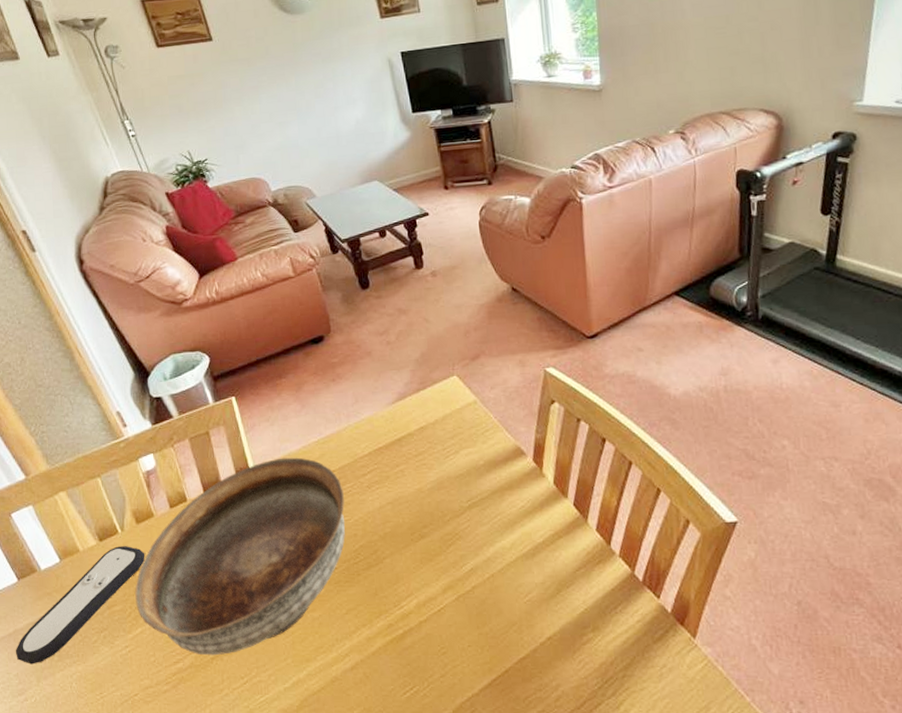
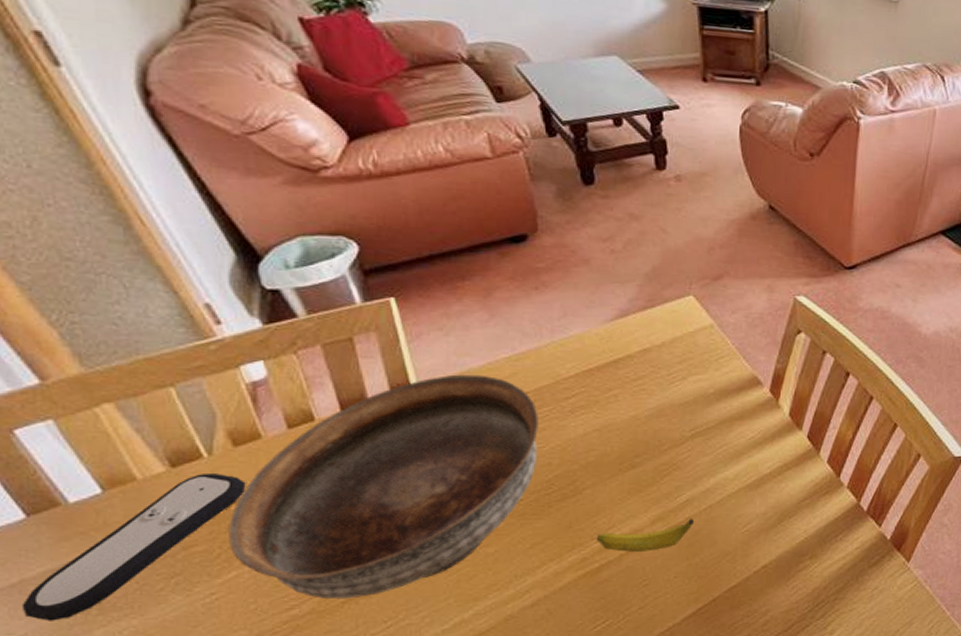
banana: none [398,587,481,619] -> present [596,518,695,552]

